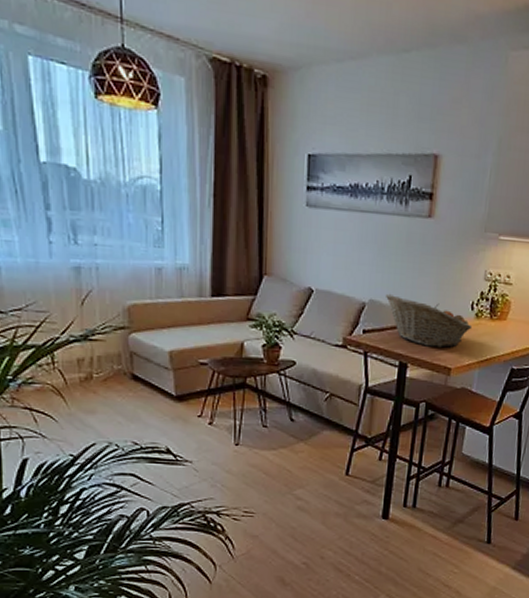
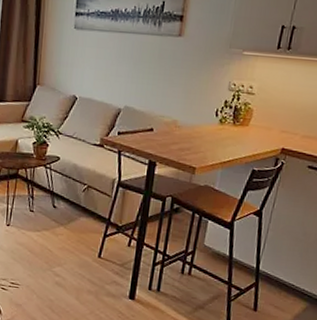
fruit basket: present [385,293,473,348] -> none [138,101,217,150]

